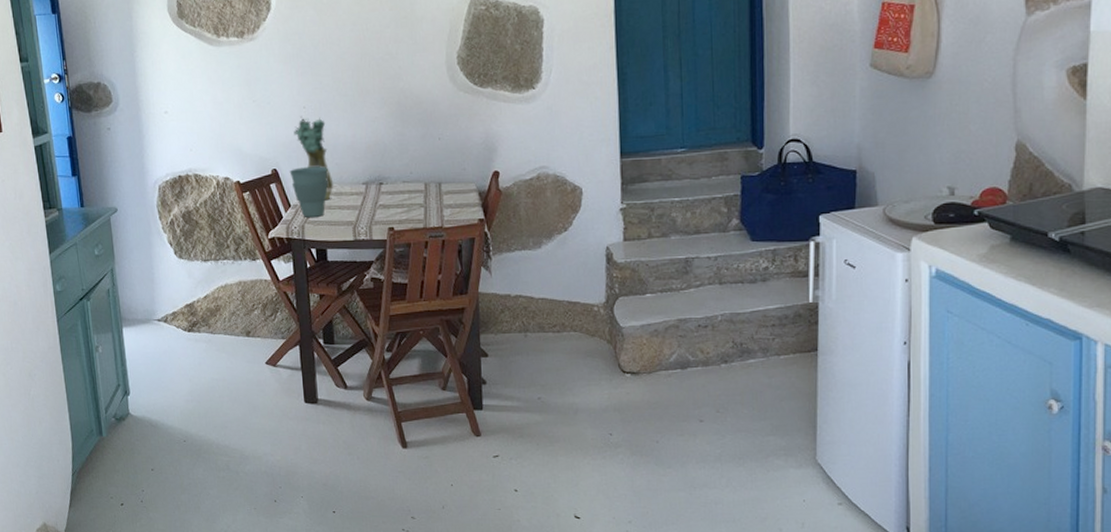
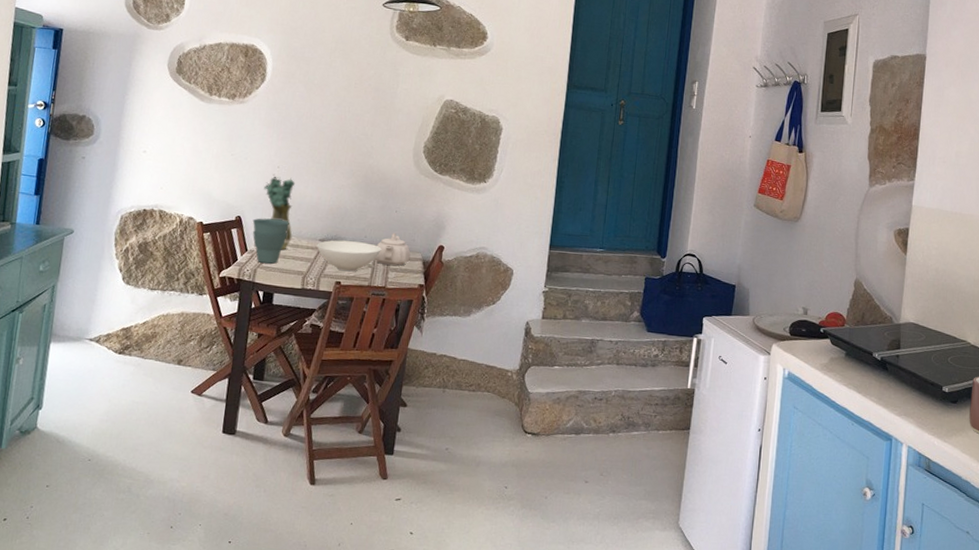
bowl: none [361,179,431,215] -> present [316,240,382,272]
teapot: none [424,163,464,202] -> present [374,232,411,266]

